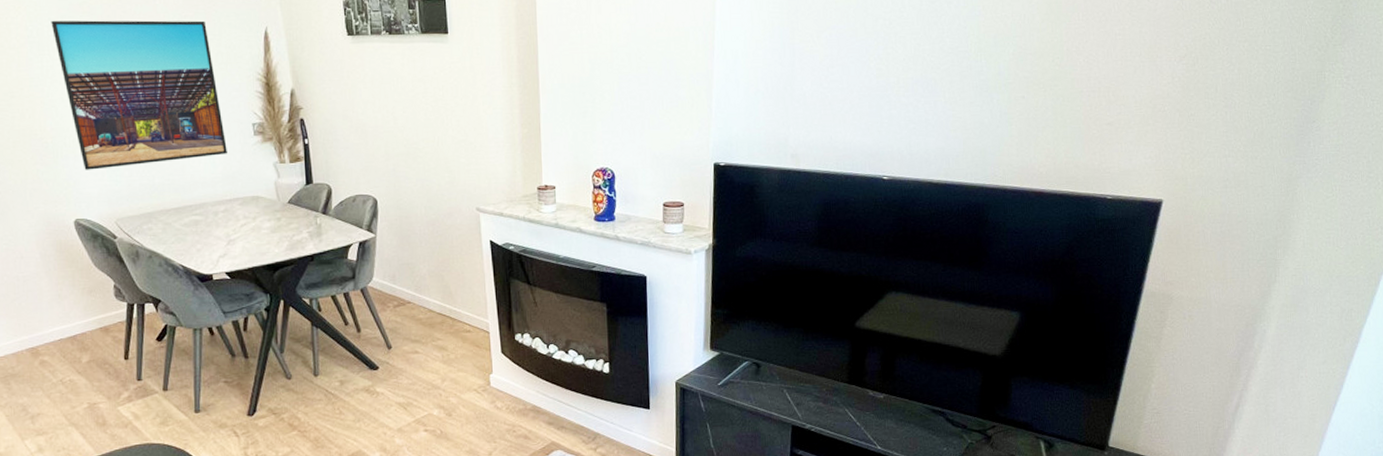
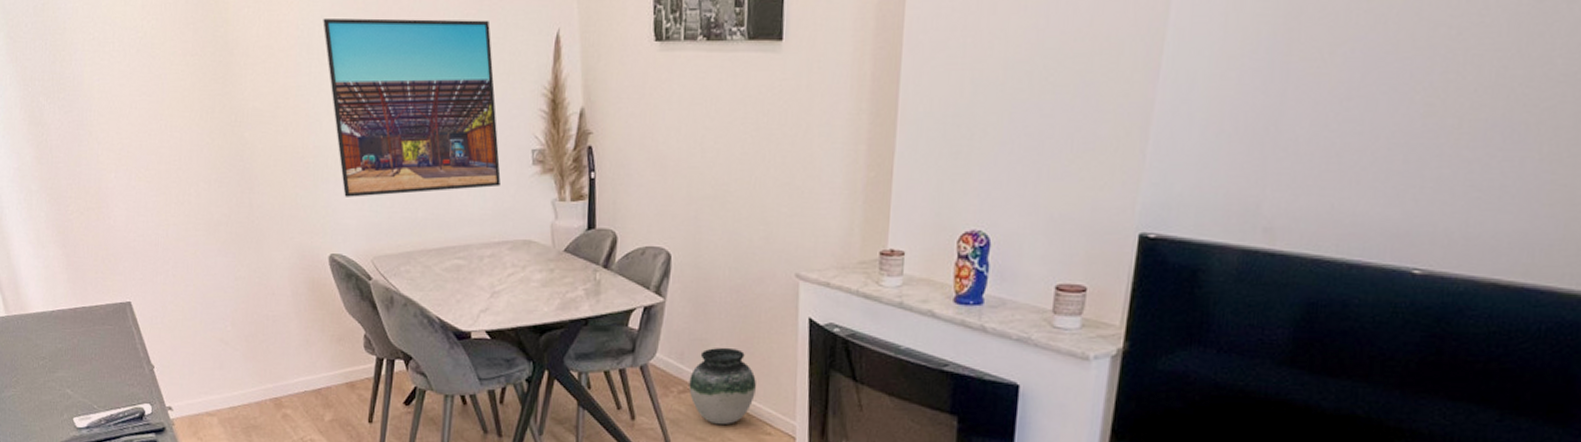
vase: none [402,268,455,329] -> present [689,347,756,426]

